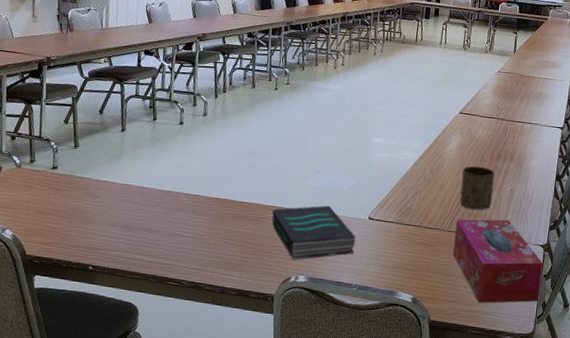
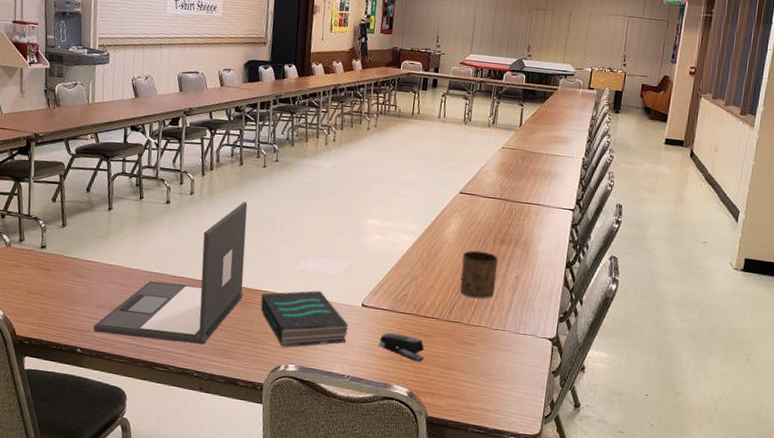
laptop: none [105,122,260,259] -> present [93,201,248,345]
stapler: none [384,243,427,270] -> present [378,332,424,362]
tissue box: present [452,219,544,303] -> none [452,308,552,401]

